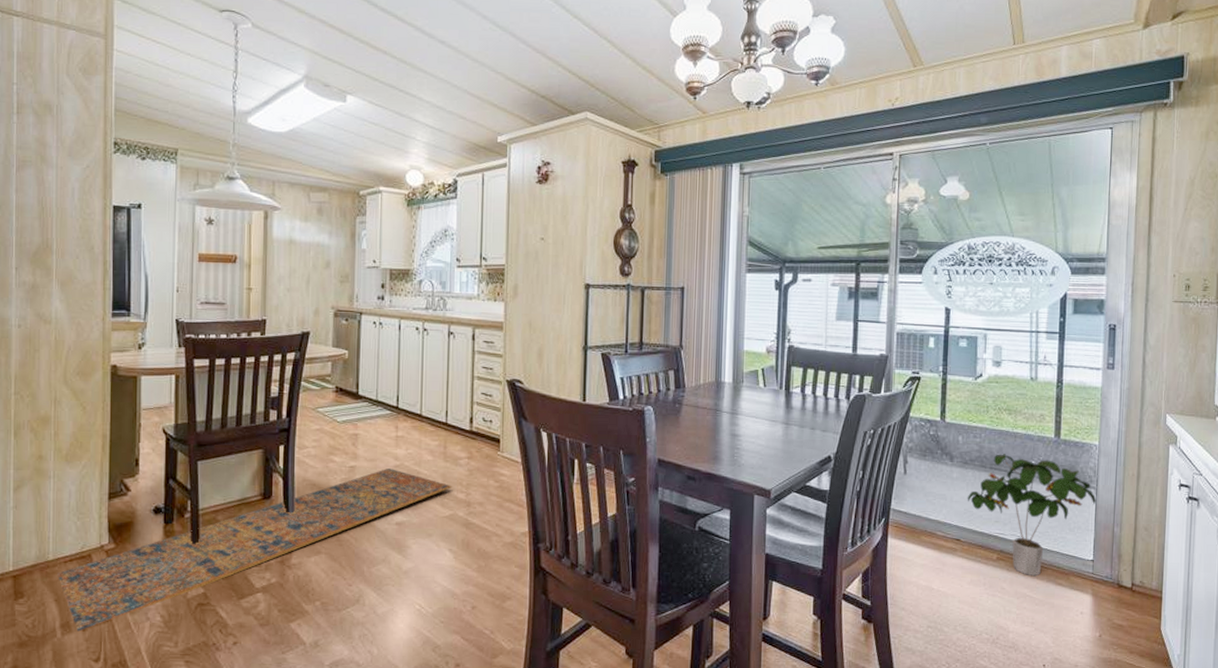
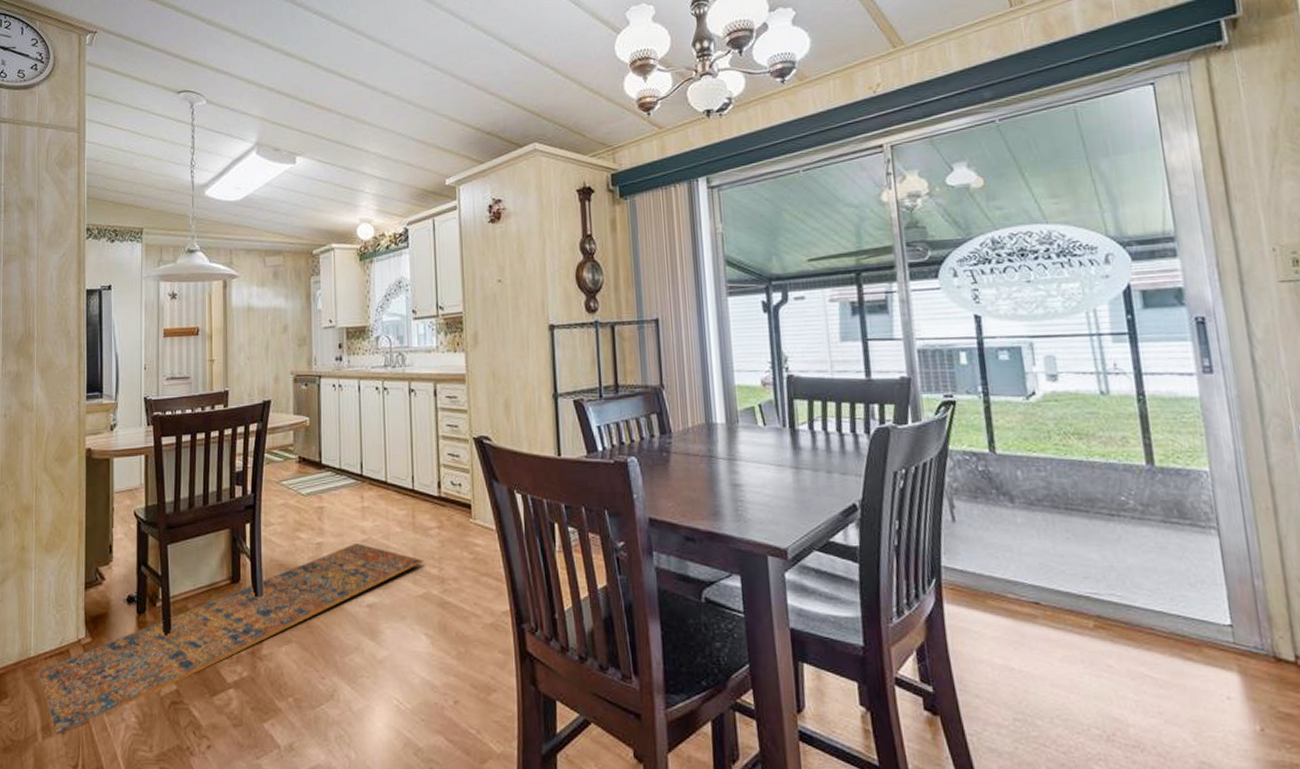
potted plant: present [967,454,1097,577] -> none [1040,490,1222,649]

